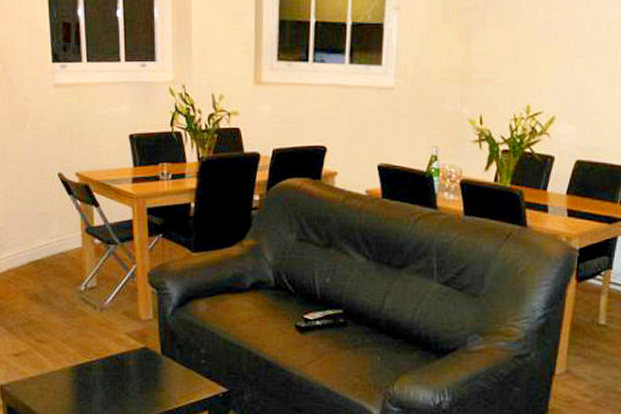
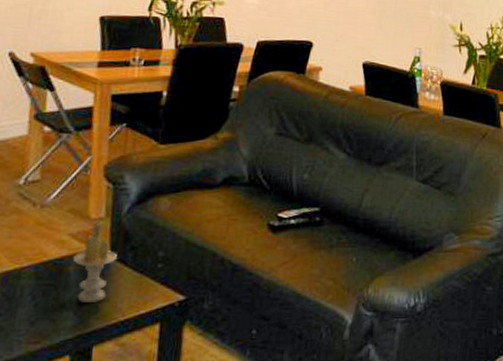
candle: none [132,321,167,392] -> present [73,220,117,302]

